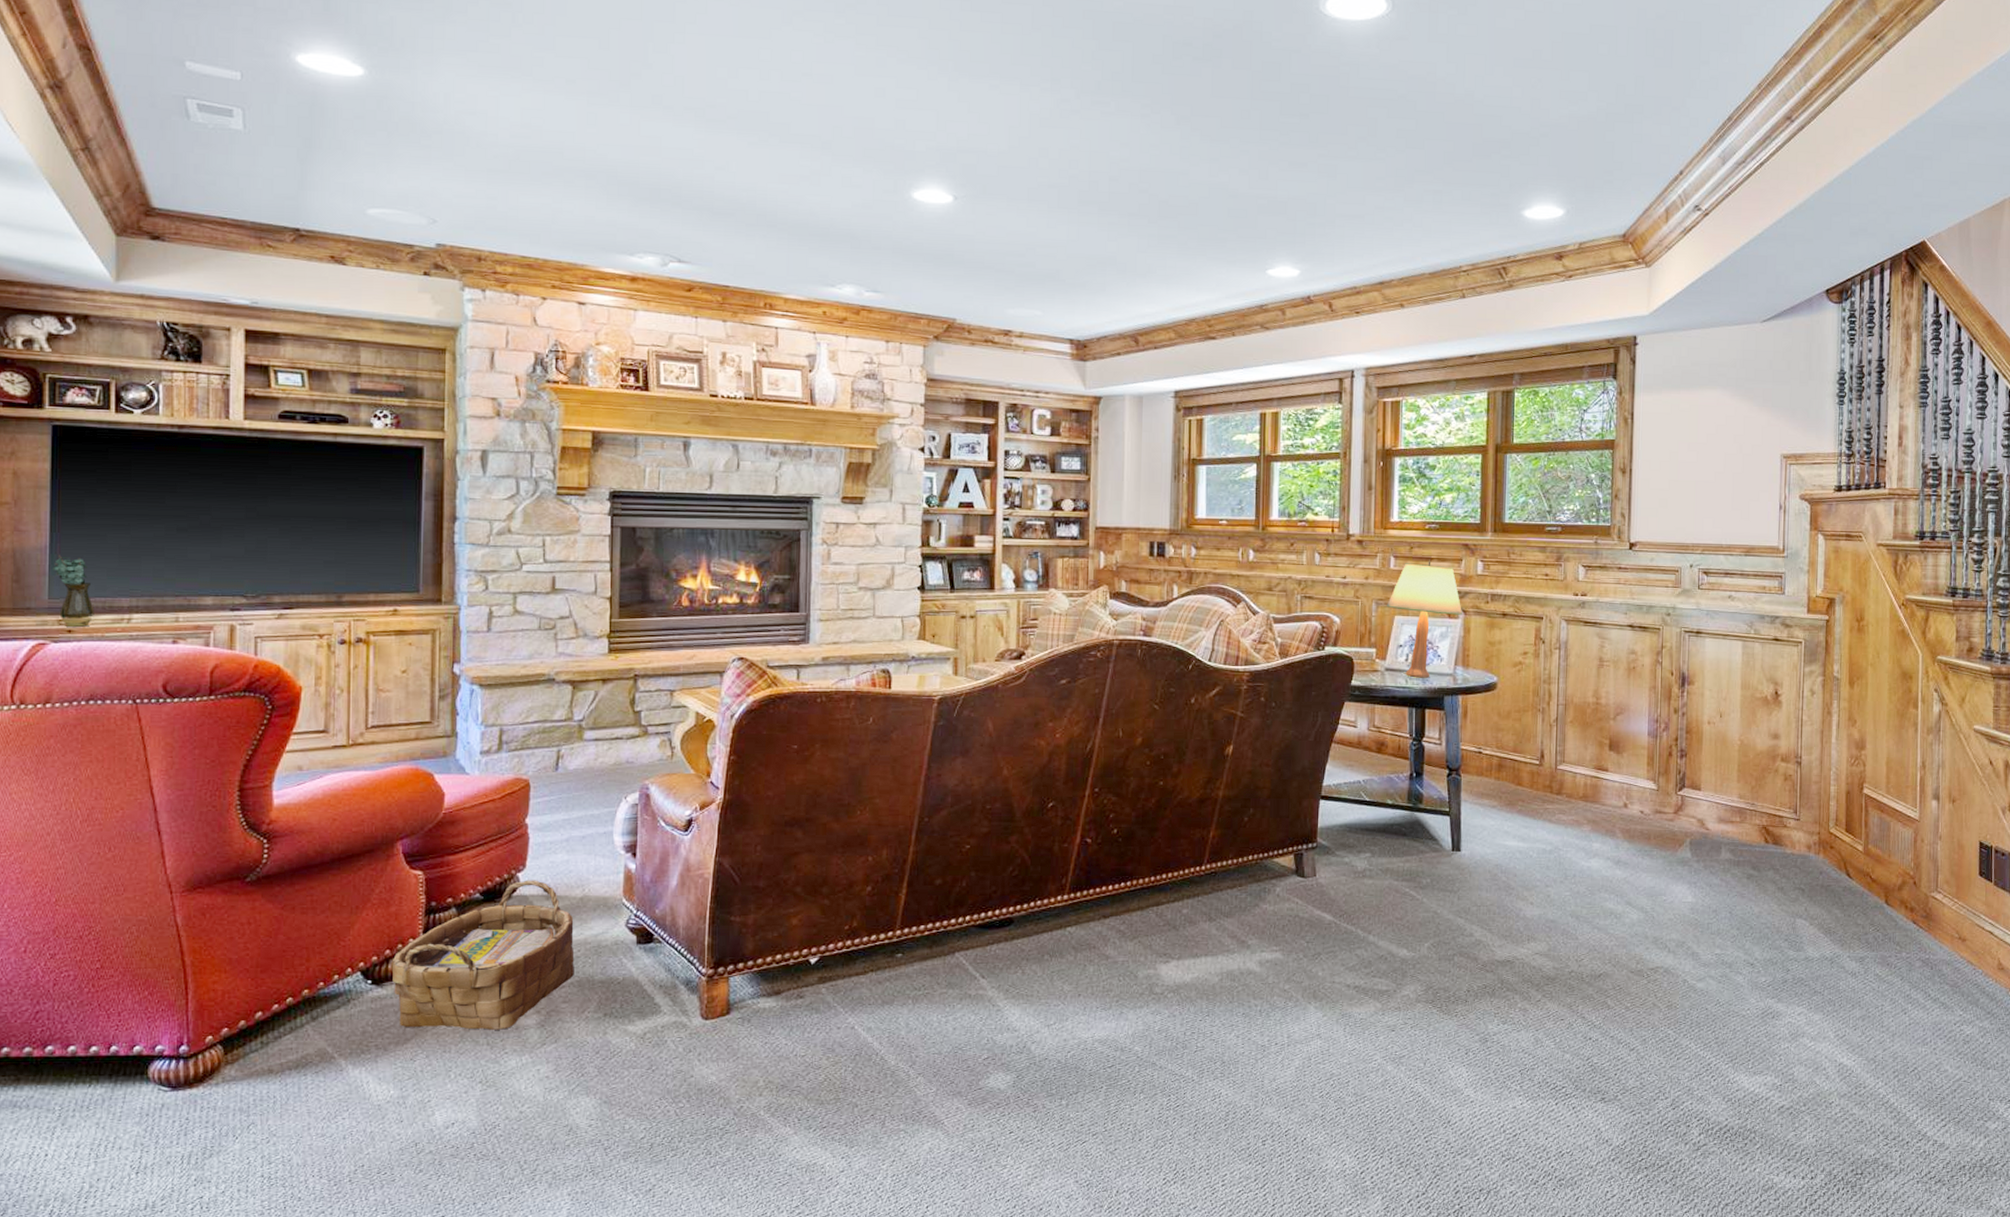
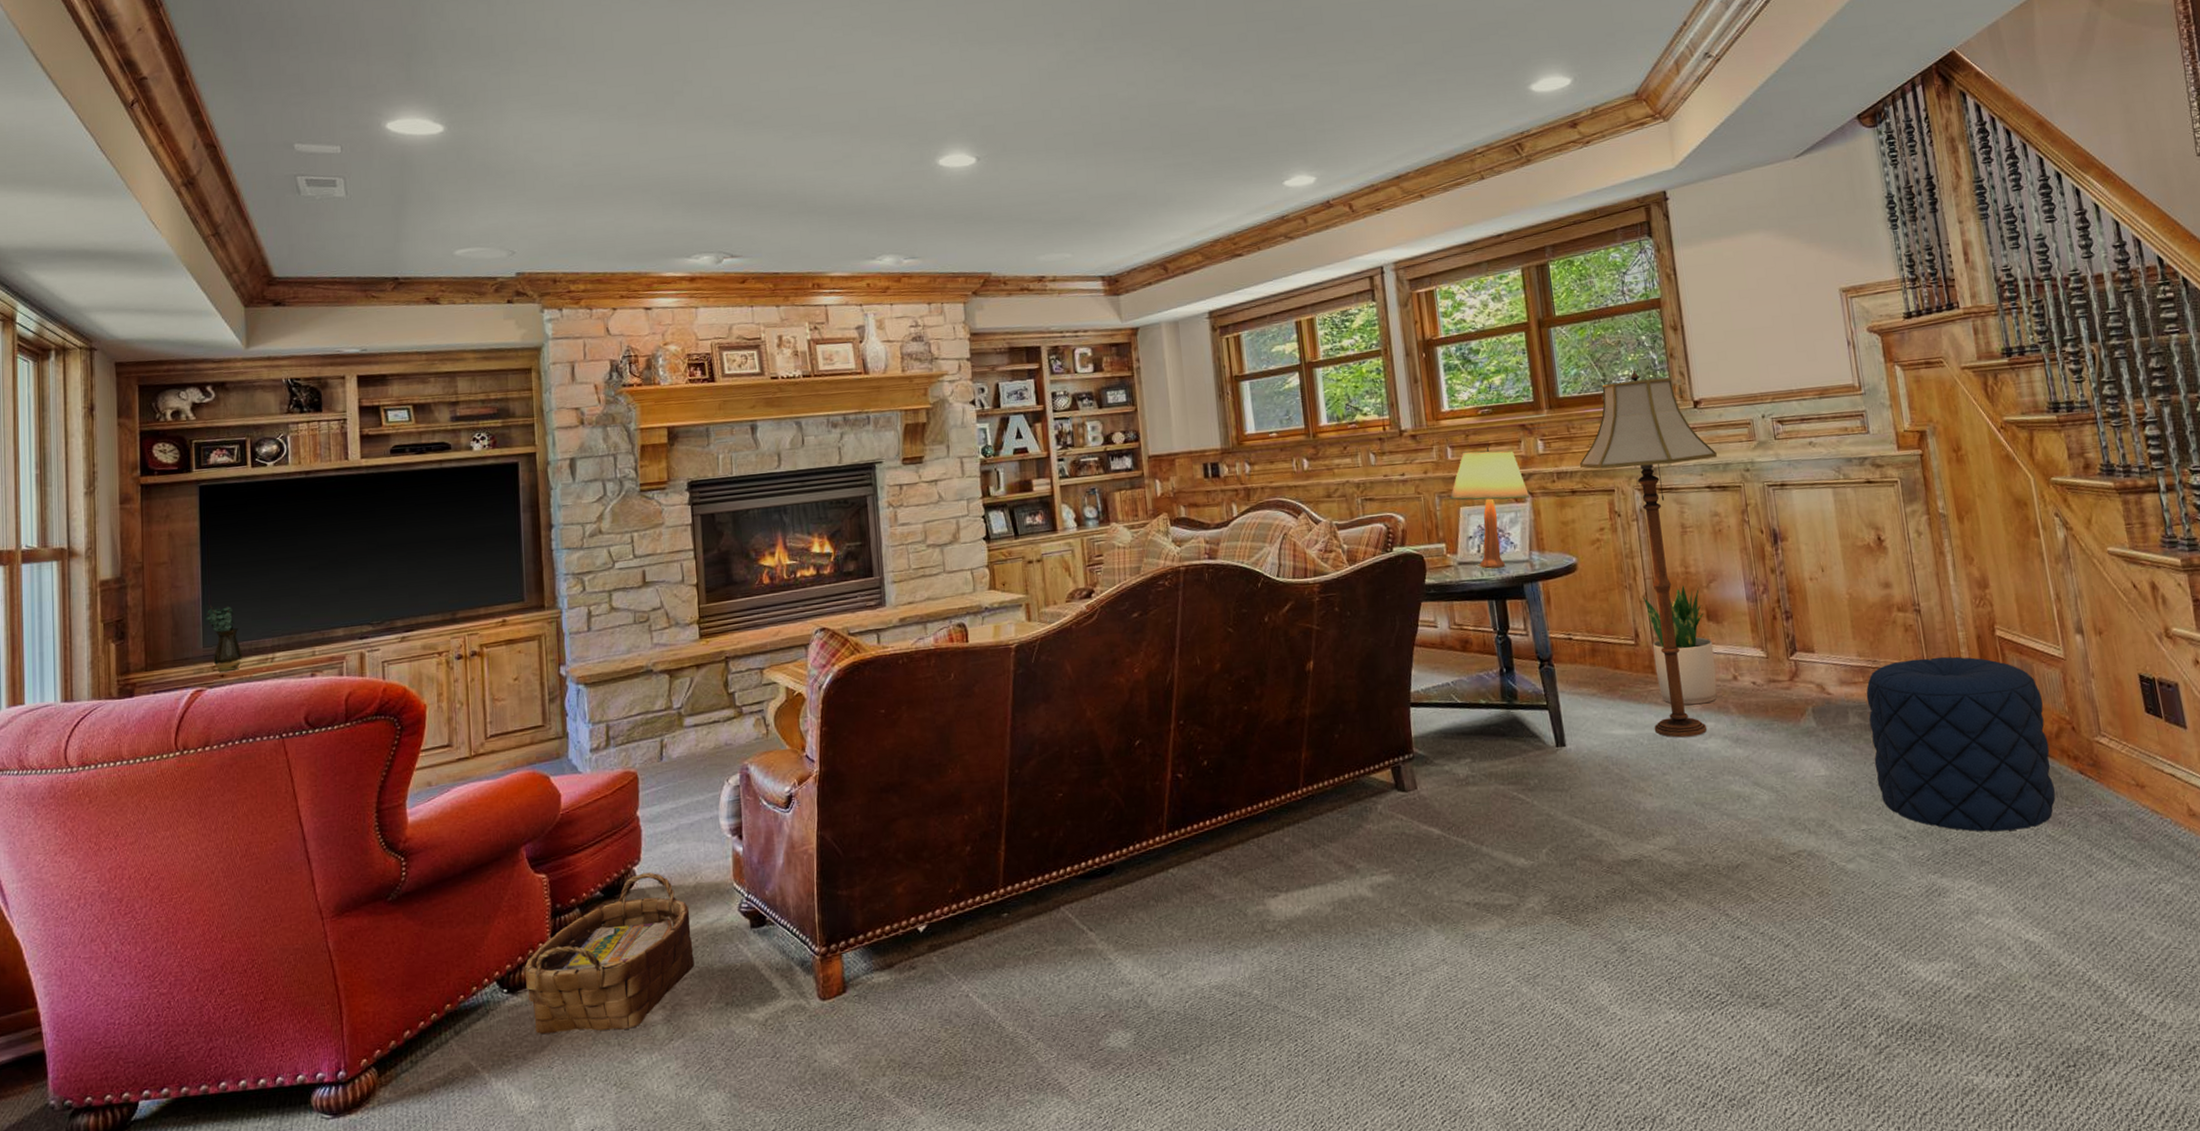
floor lamp: none [1513,505,1643,855] -> present [1579,369,1717,738]
planter: none [1554,714,1611,826] -> present [1643,585,1717,706]
pouf: none [1736,806,1893,967] -> present [1866,656,2056,832]

